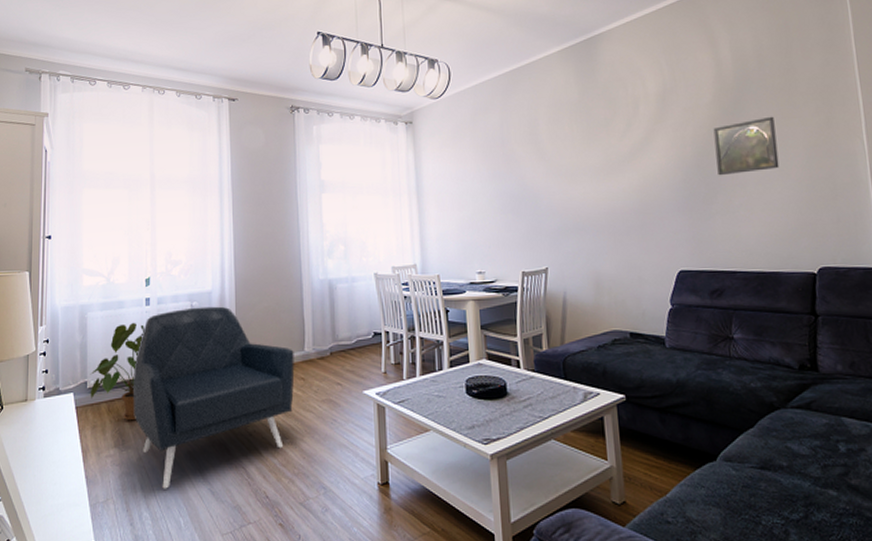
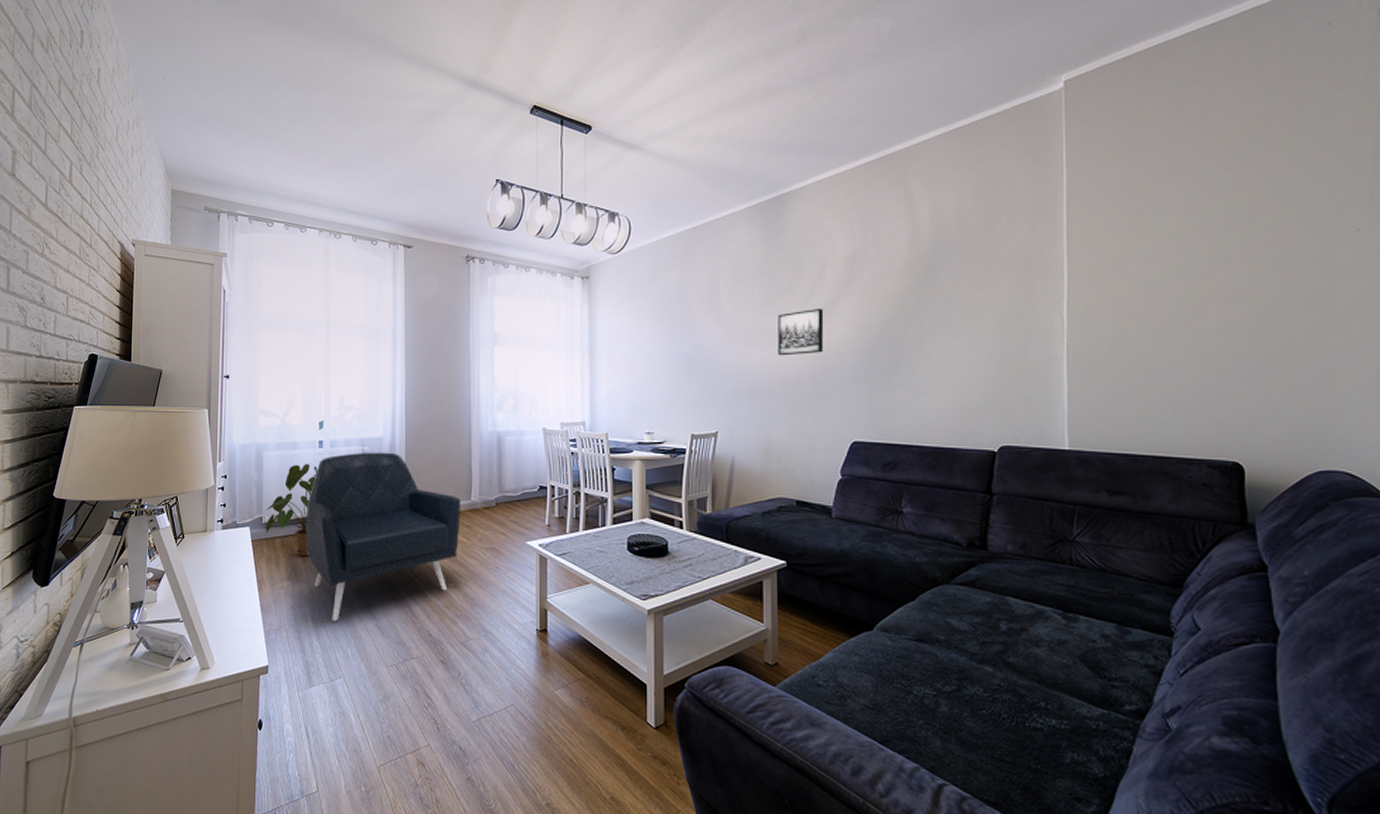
wall art: none [597,143,643,191] -> present [778,309,824,356]
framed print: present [713,116,779,176] -> none [903,286,969,347]

